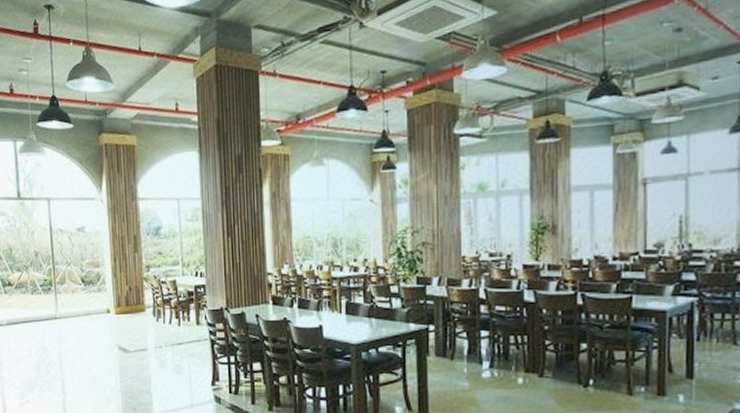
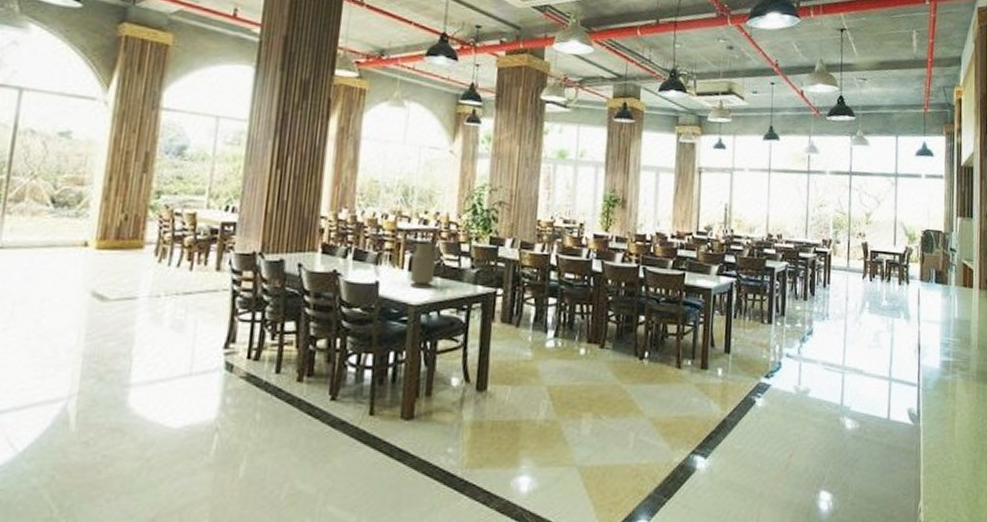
water jug: none [347,288,373,329] -> present [410,242,441,289]

